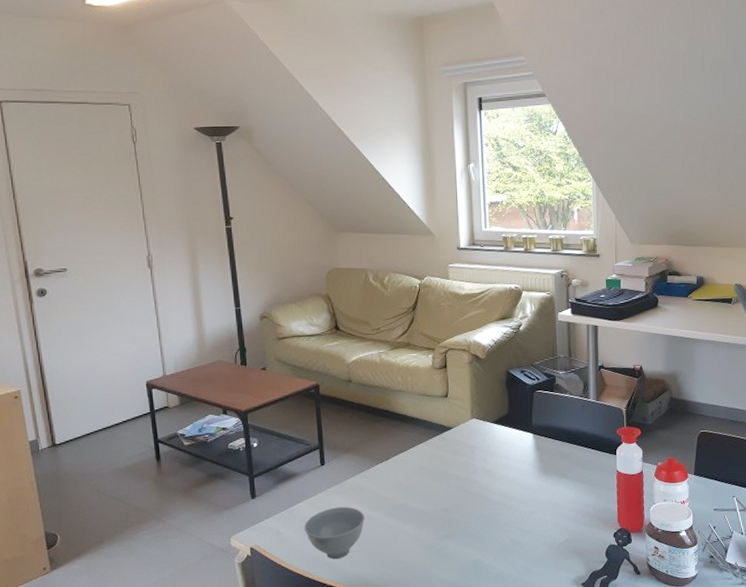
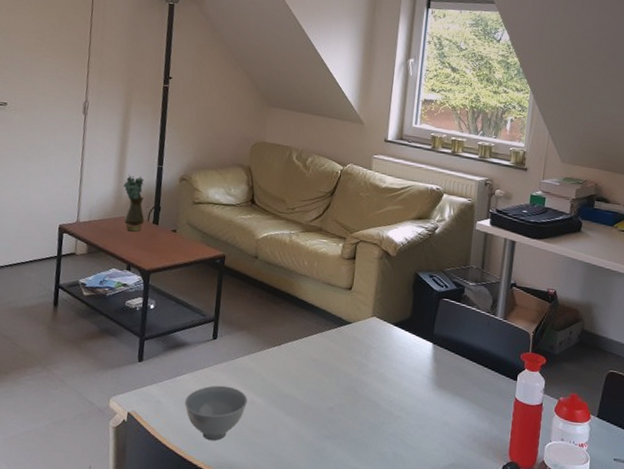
vase: none [203,320,232,376] -> present [123,174,145,232]

